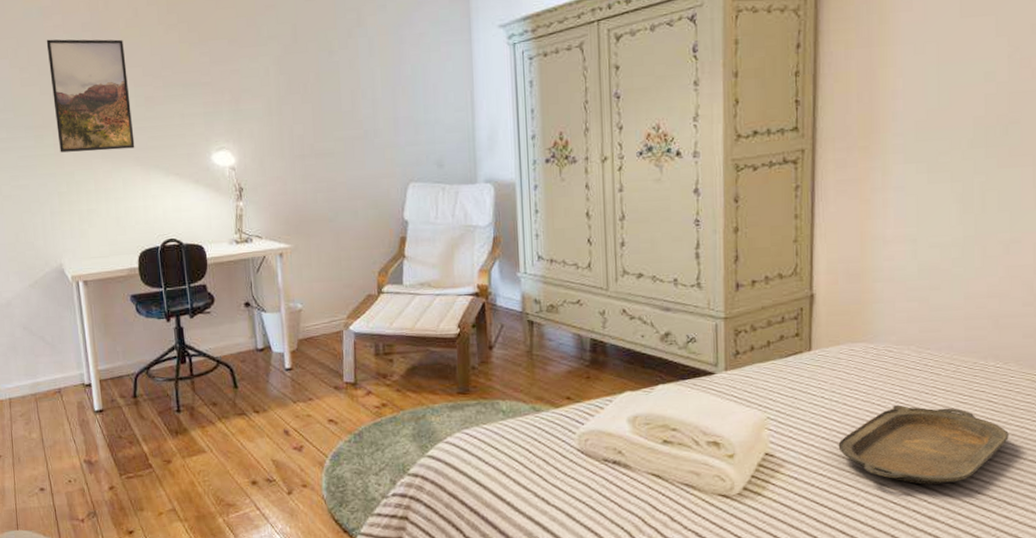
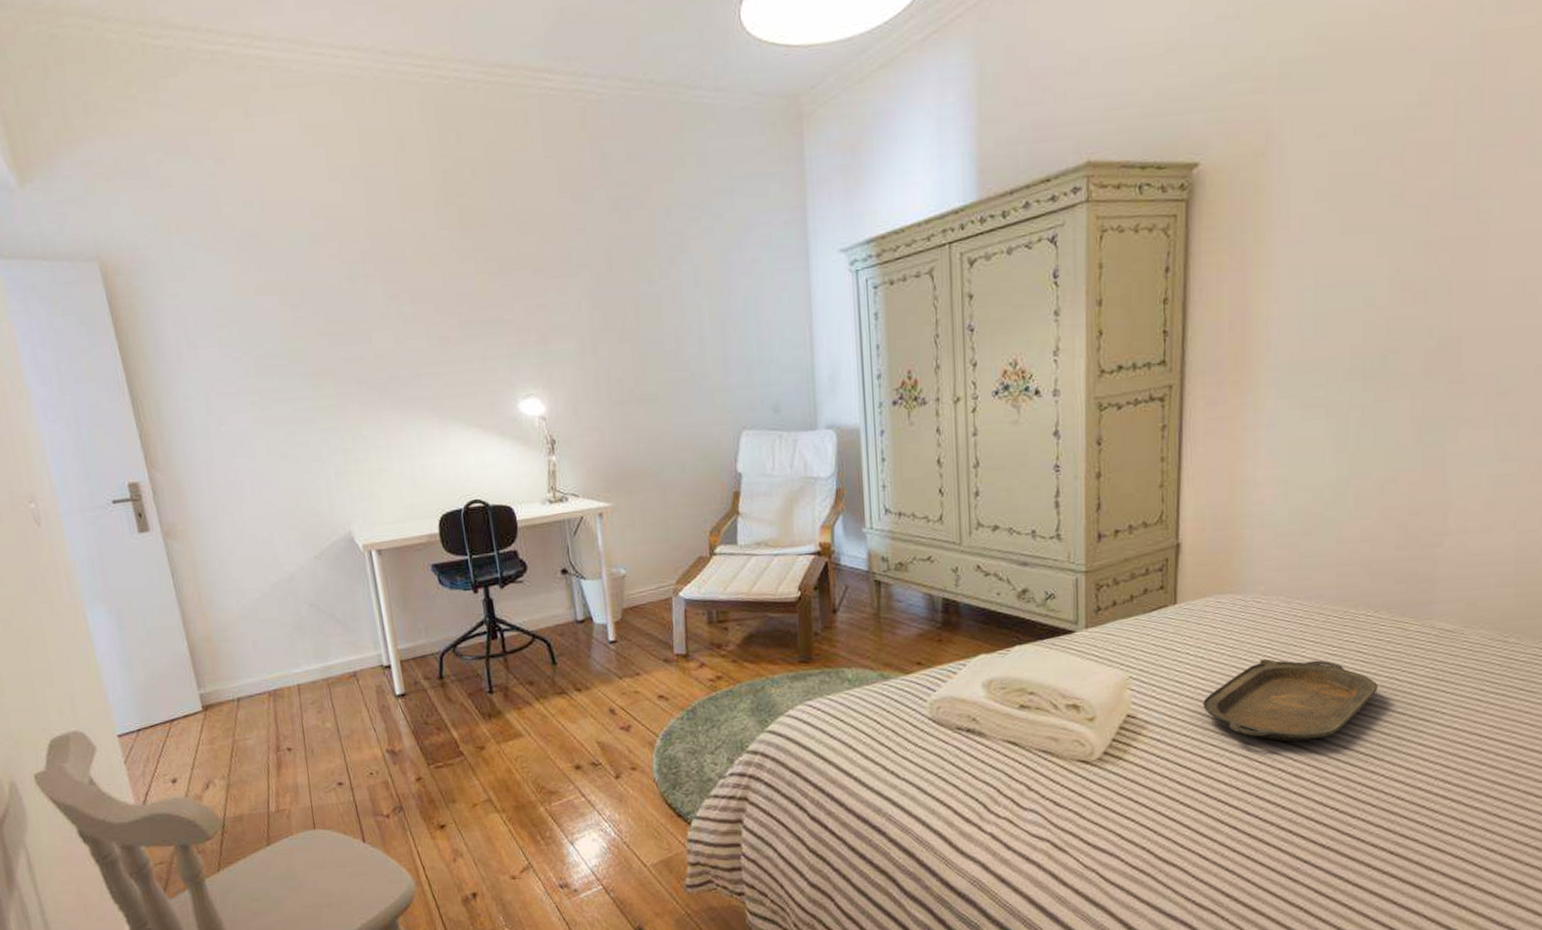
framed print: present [46,39,135,153] -> none [320,270,430,404]

